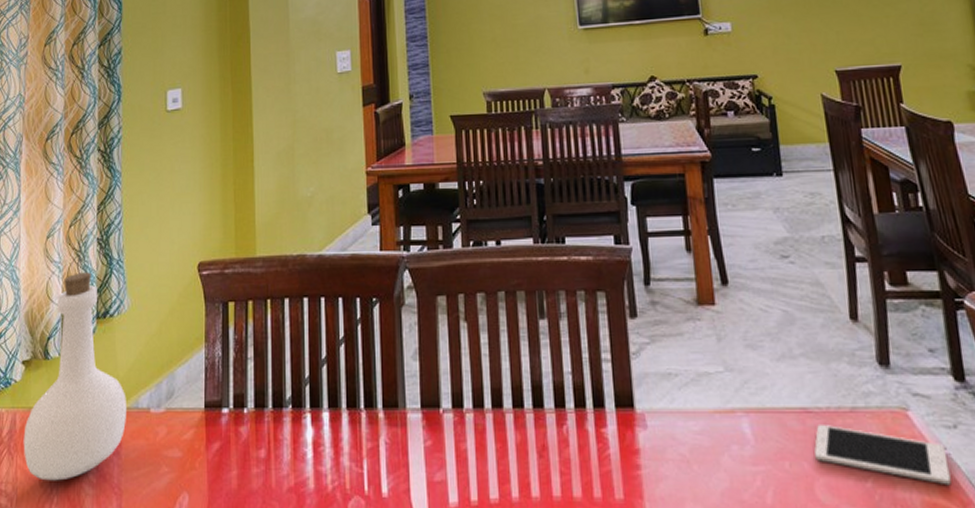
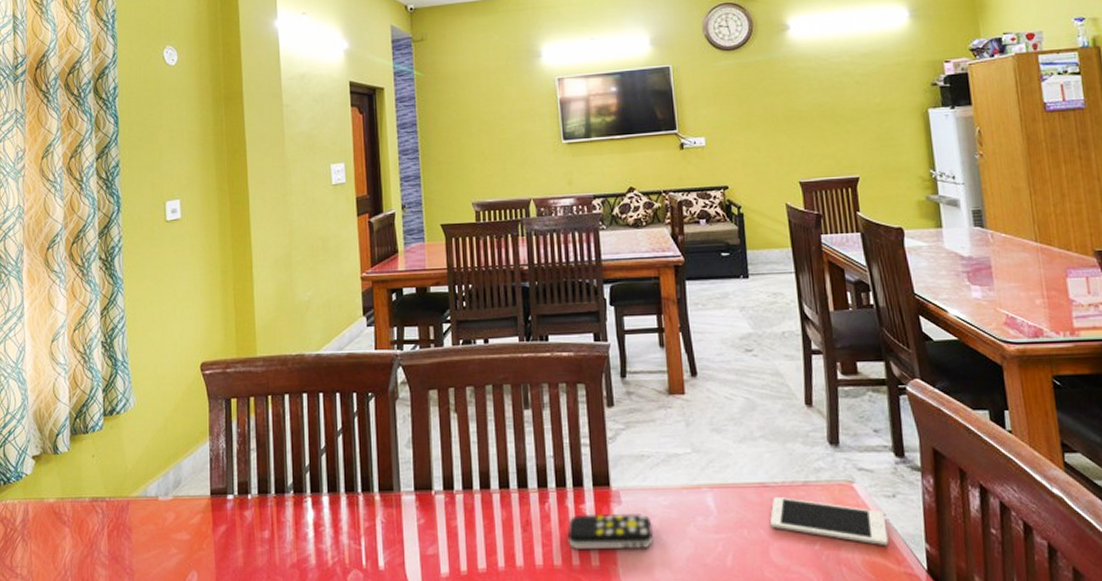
bottle: present [23,272,128,481] -> none [36,373,137,564]
remote control: none [587,439,684,482] -> present [567,513,654,551]

